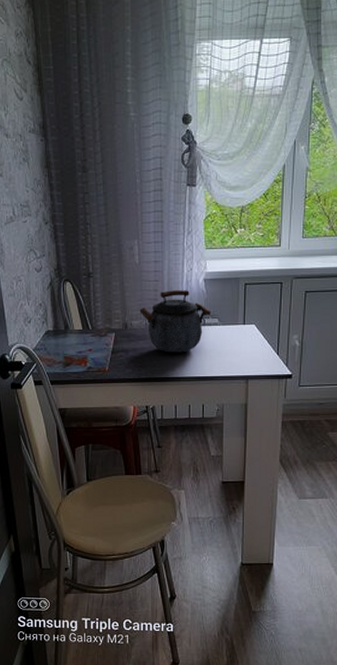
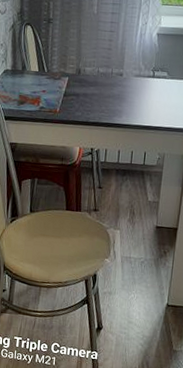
kettle: present [139,290,212,353] -> none [93,41,162,102]

